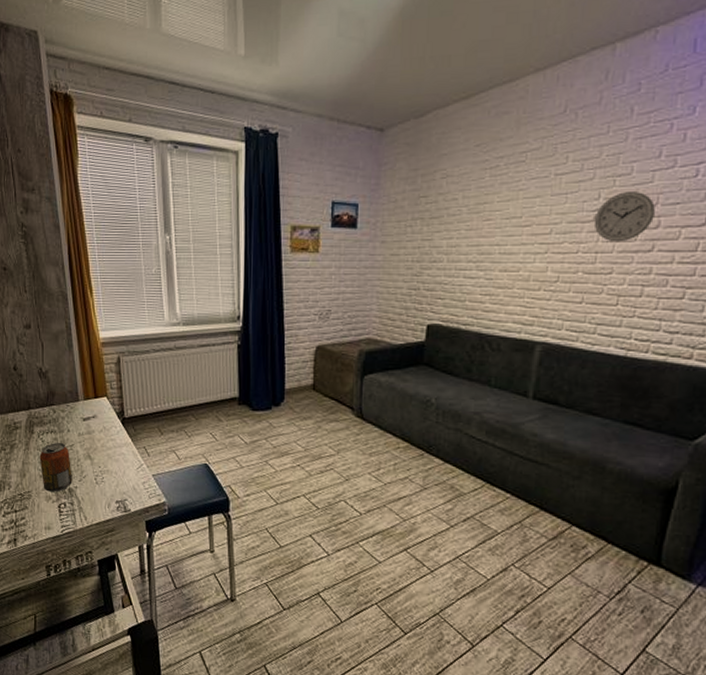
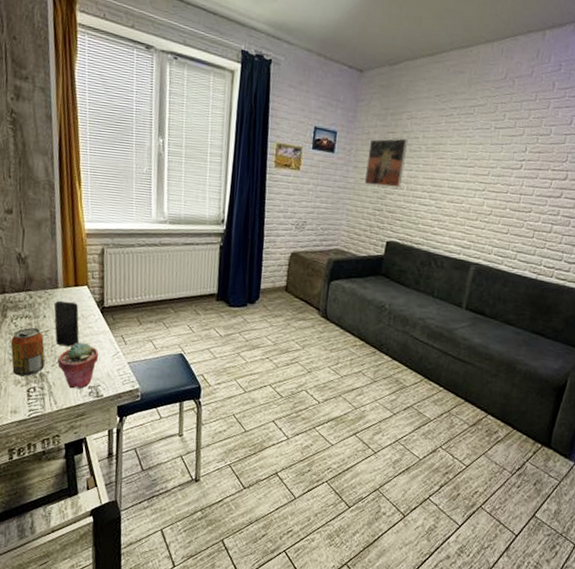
smartphone: none [76,413,103,461] -> present [53,300,80,347]
potted succulent: none [84,455,124,504] -> present [57,342,99,390]
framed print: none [396,202,445,260] -> present [365,138,409,188]
wall clock: present [593,192,655,242] -> none [520,148,565,188]

